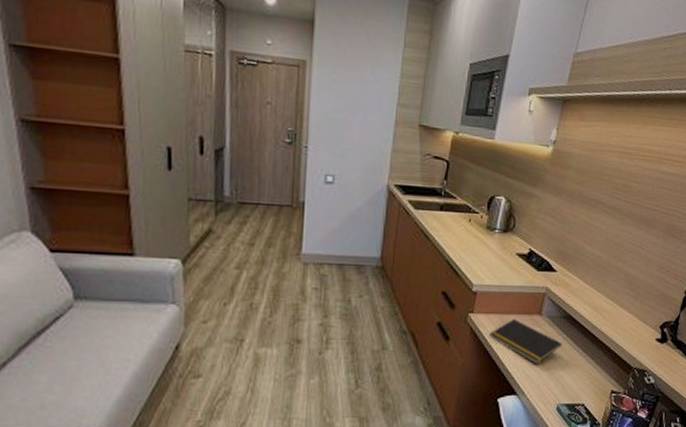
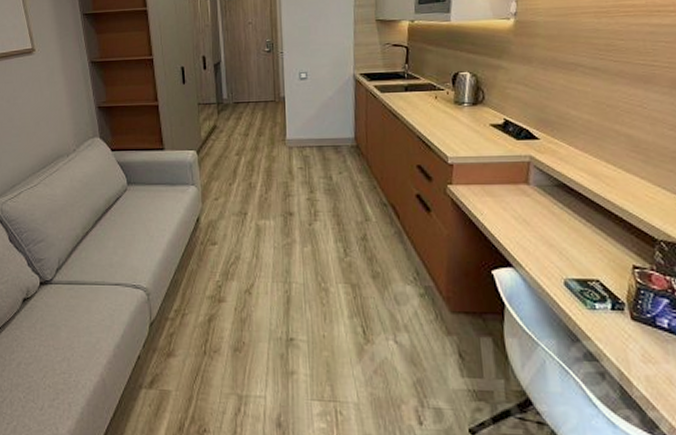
notepad: present [489,319,562,364] -> none [472,189,560,235]

